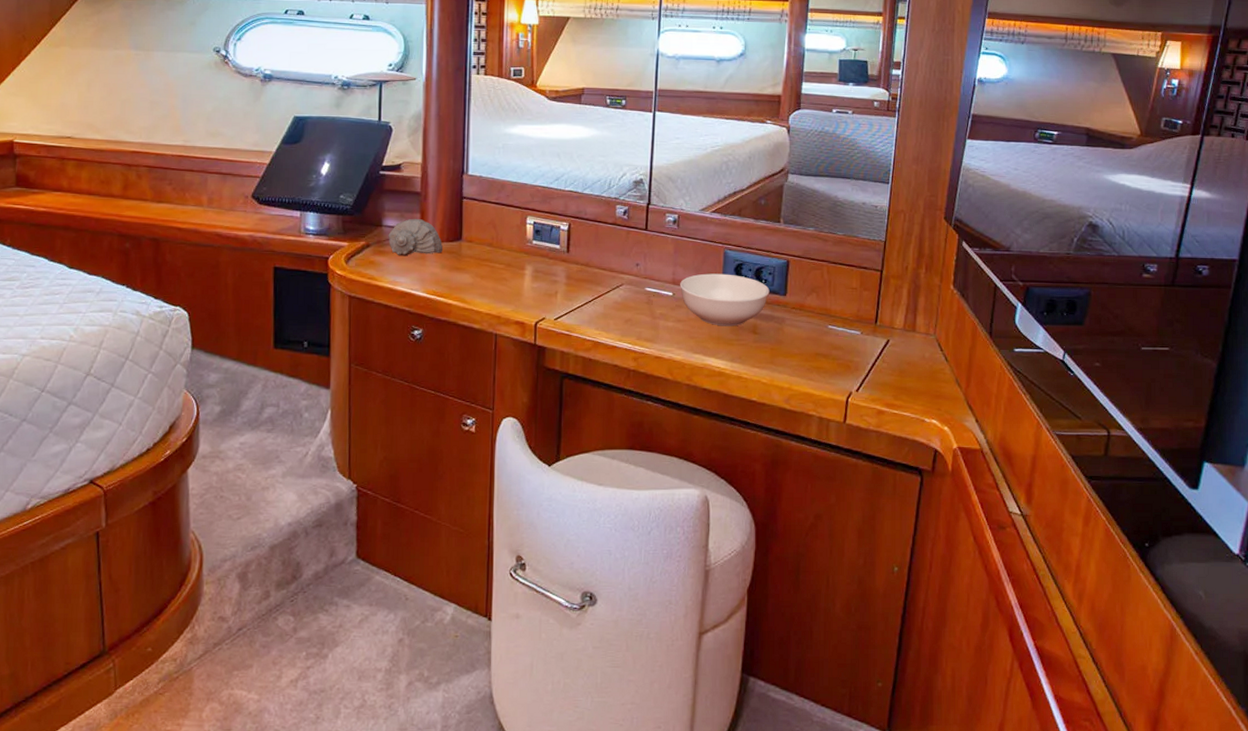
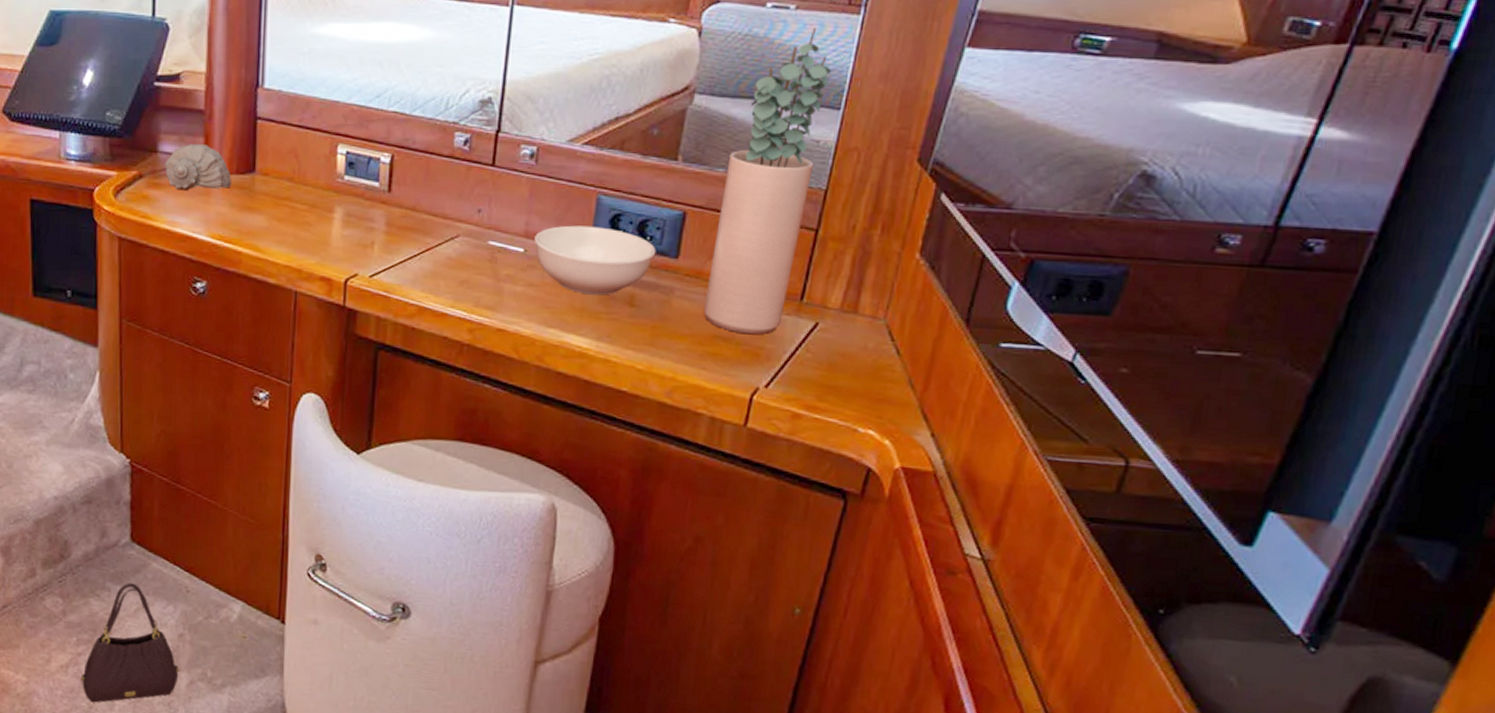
handbag: none [309,596,399,713] -> present [81,583,179,703]
vase: none [807,126,881,351] -> present [703,27,832,335]

